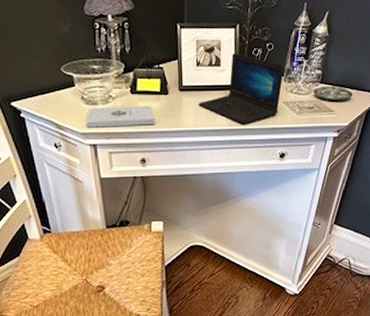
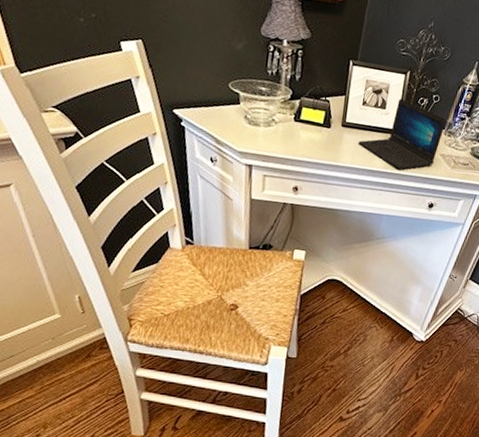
notepad: present [87,105,155,128] -> none [246,128,314,156]

